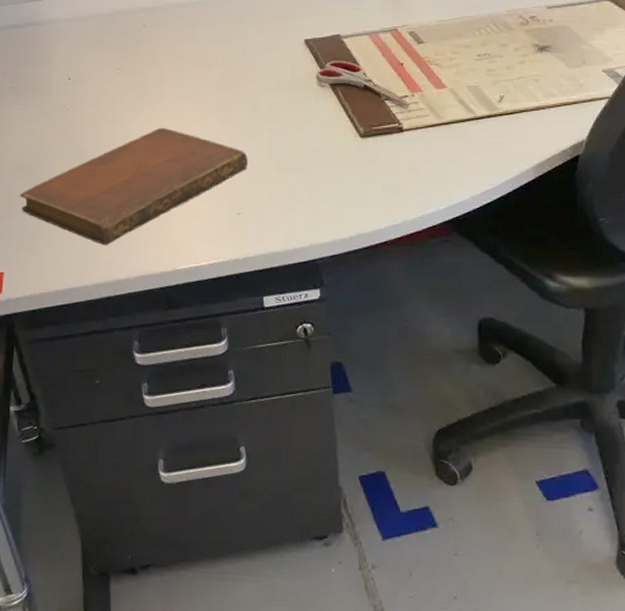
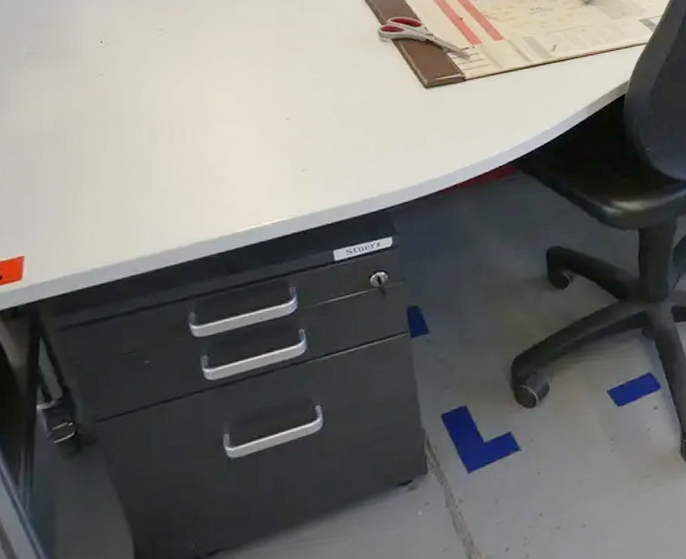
notebook: present [19,127,249,246] -> none [42,88,311,216]

